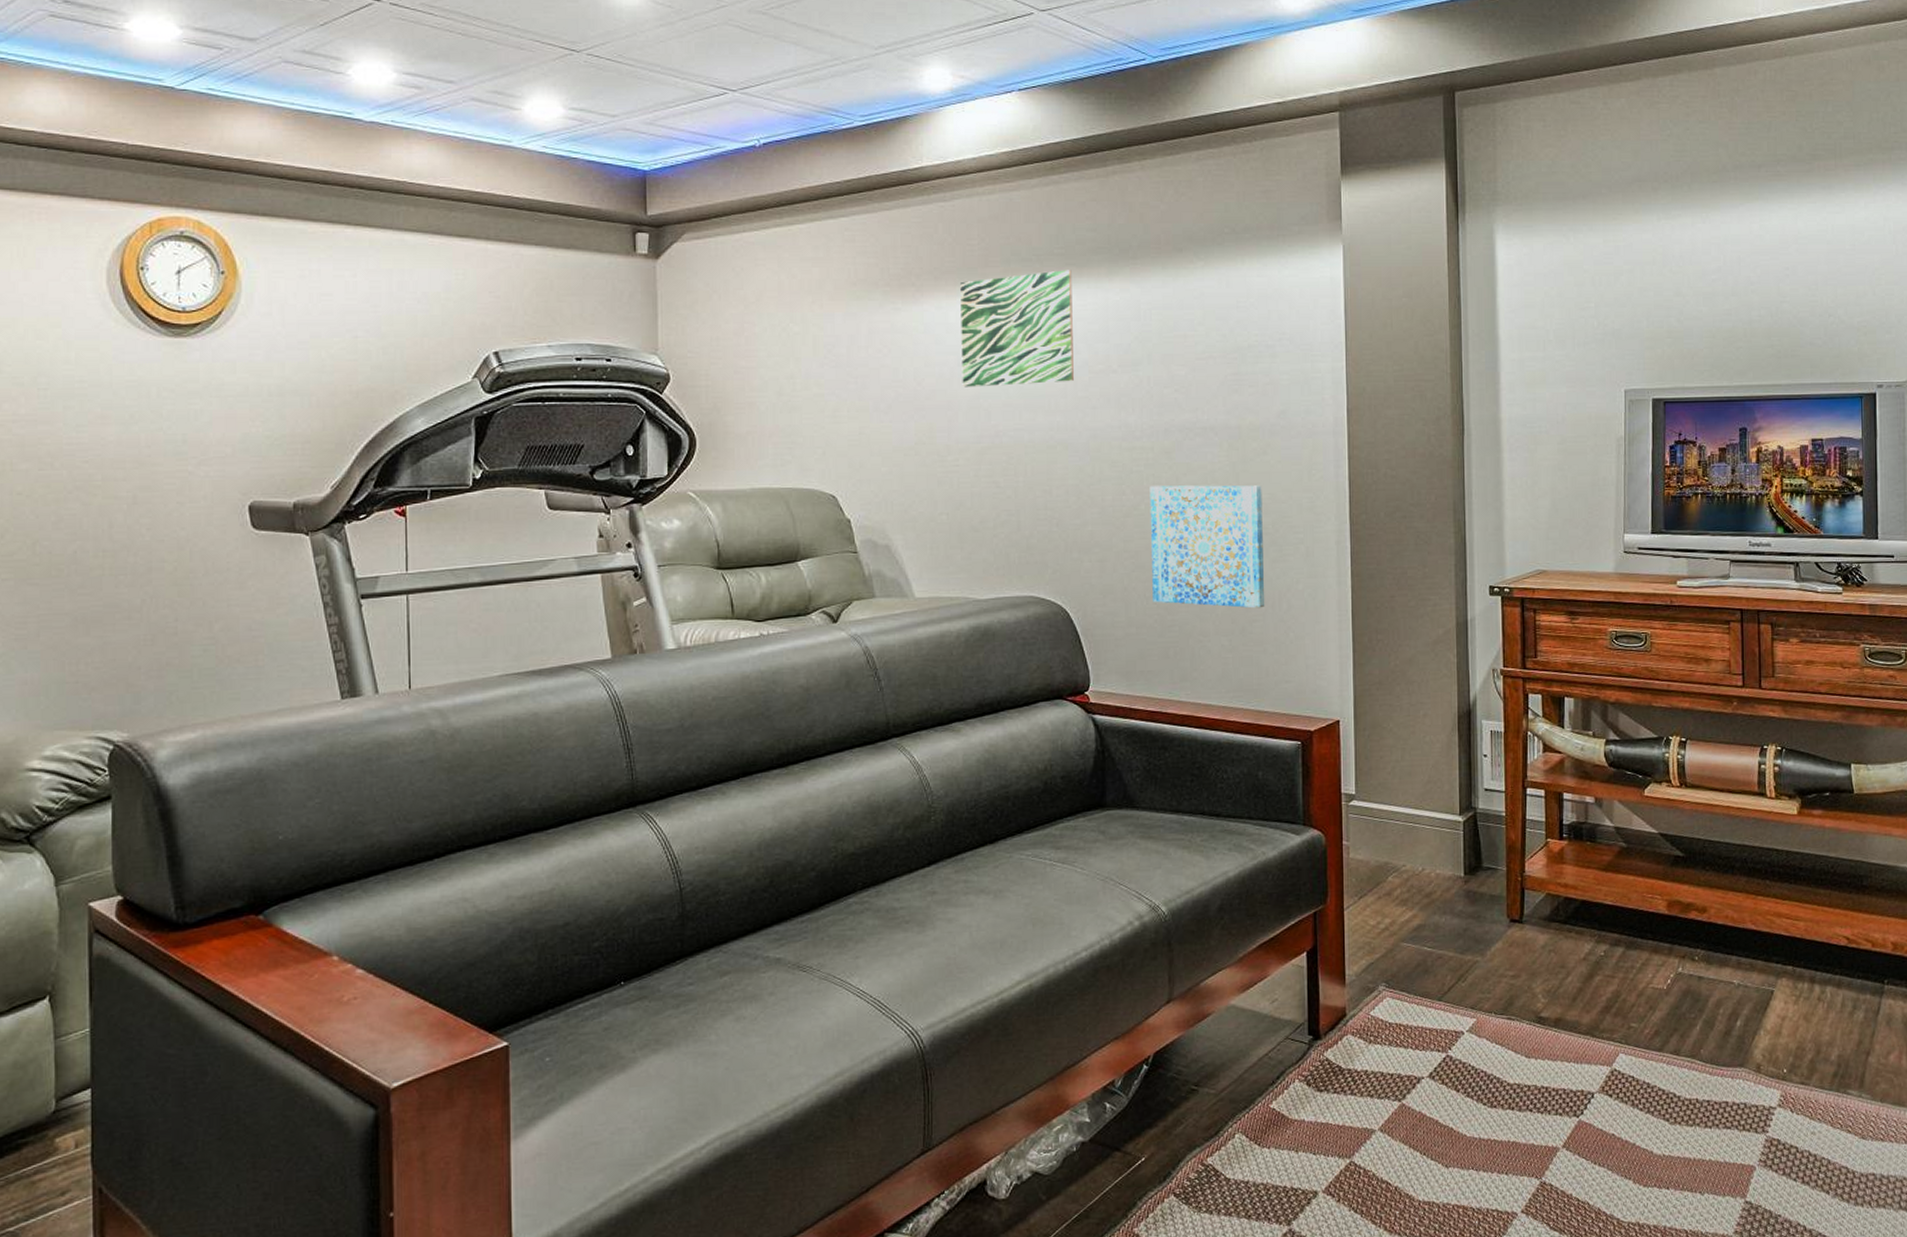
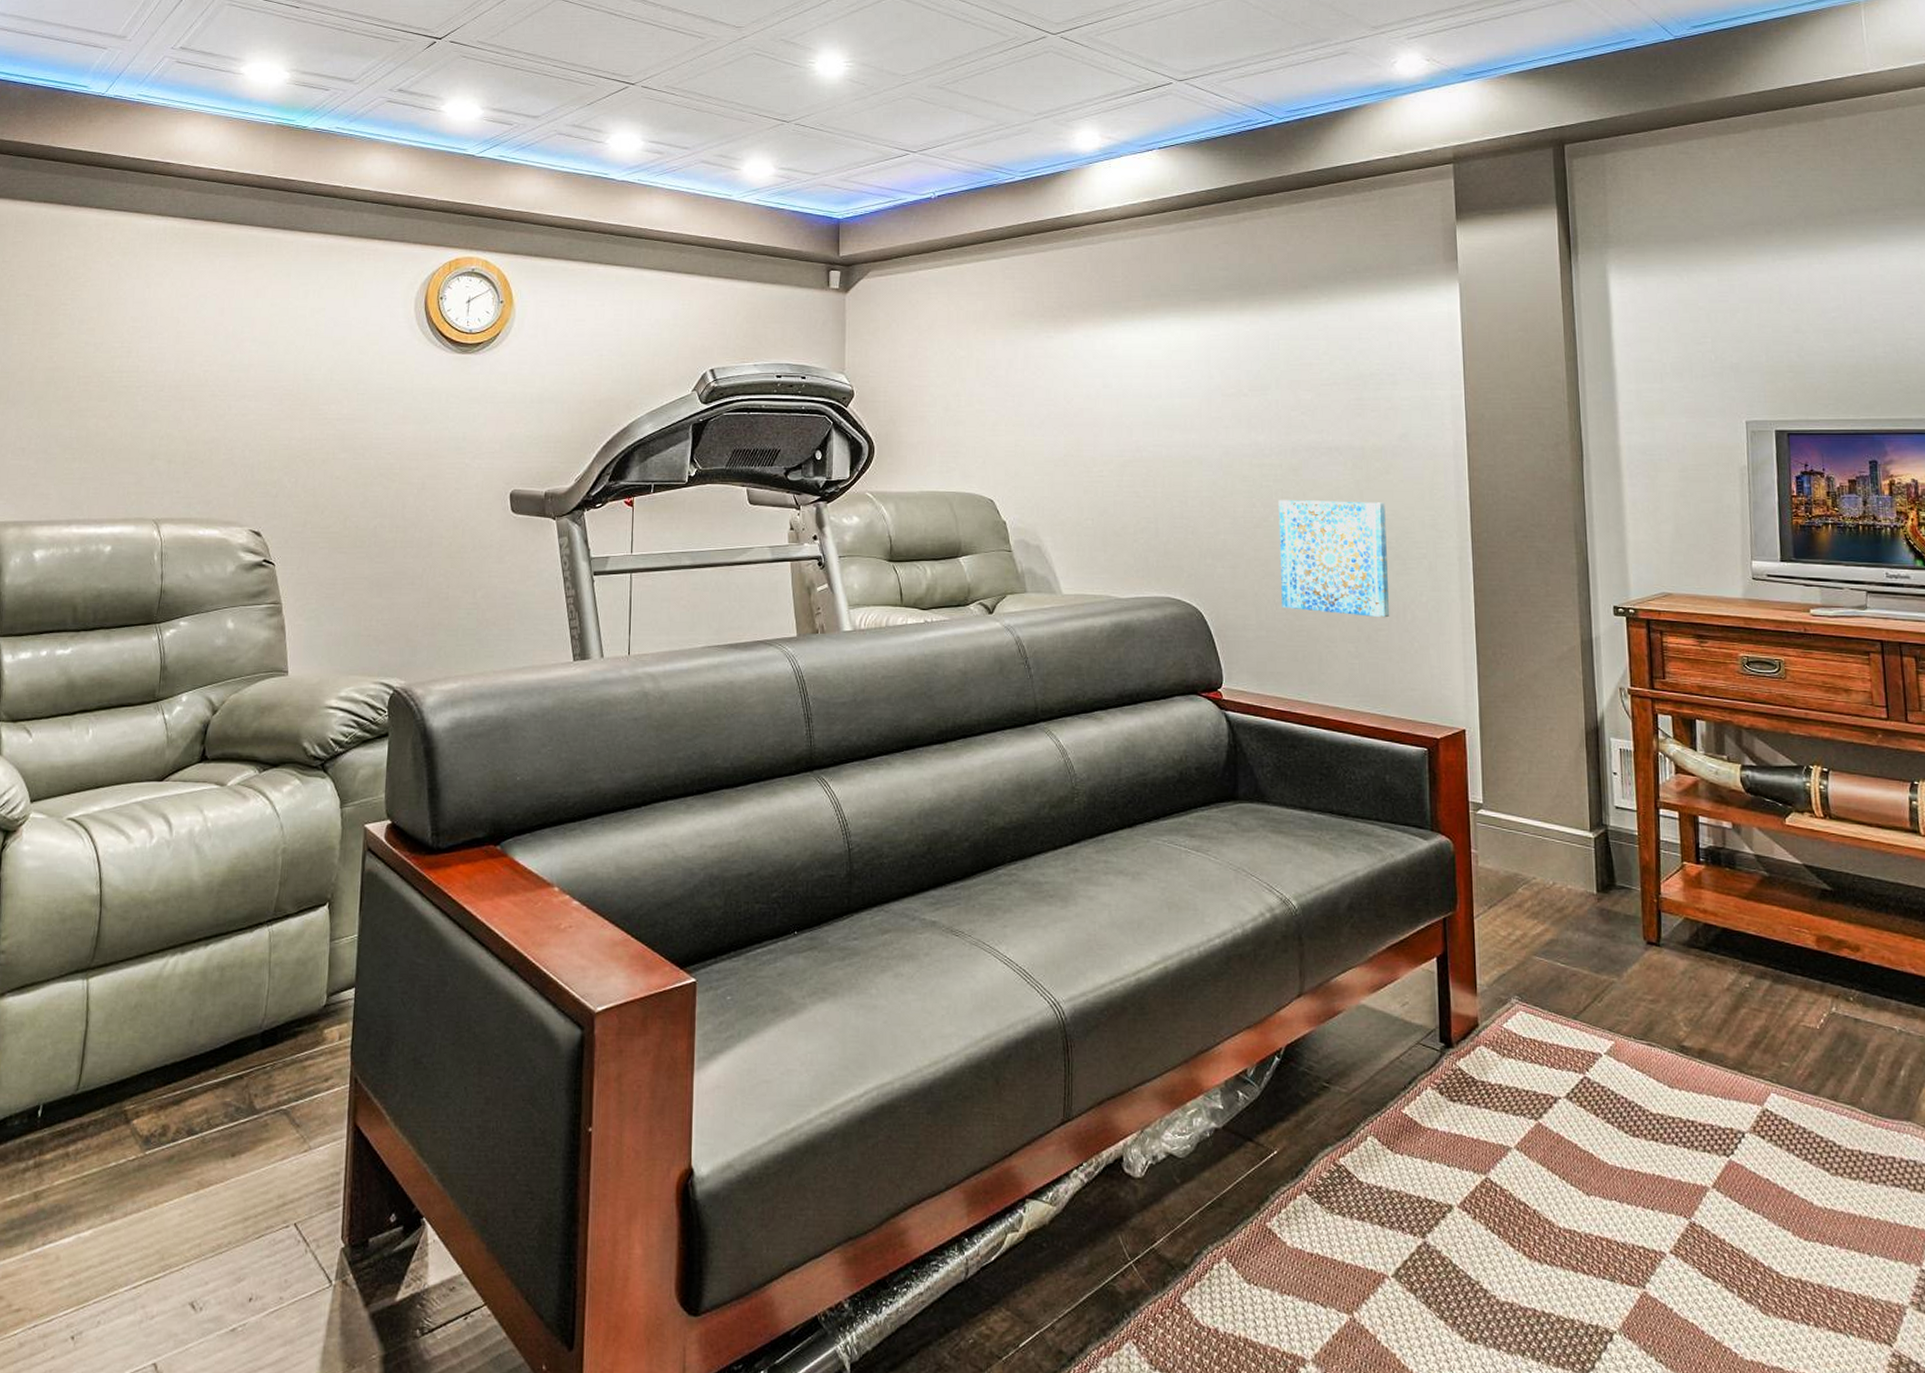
wall art: present [960,270,1074,387] -> none [1106,304,1208,407]

